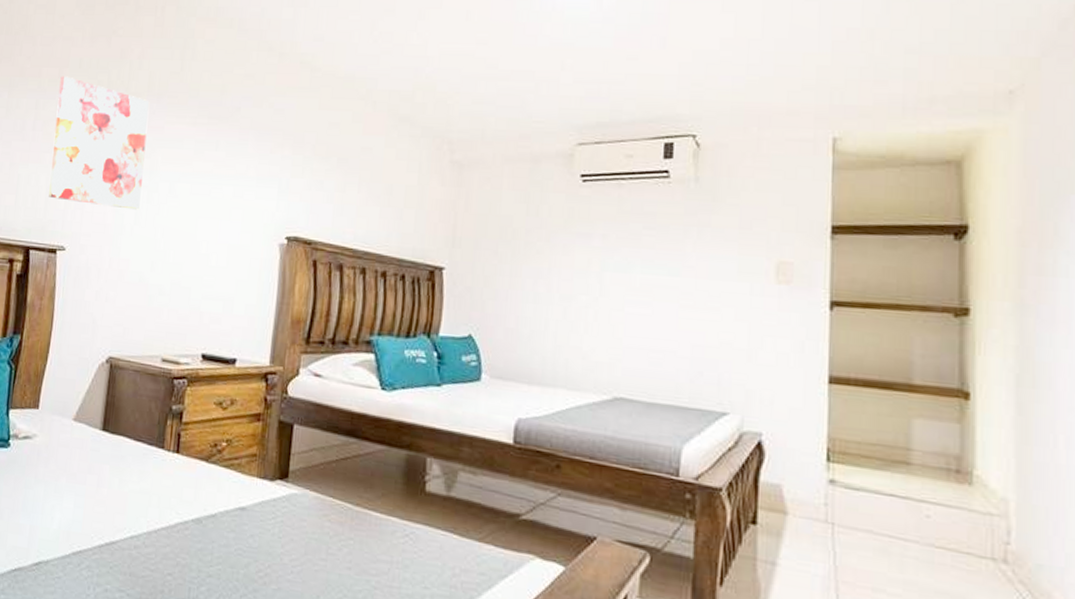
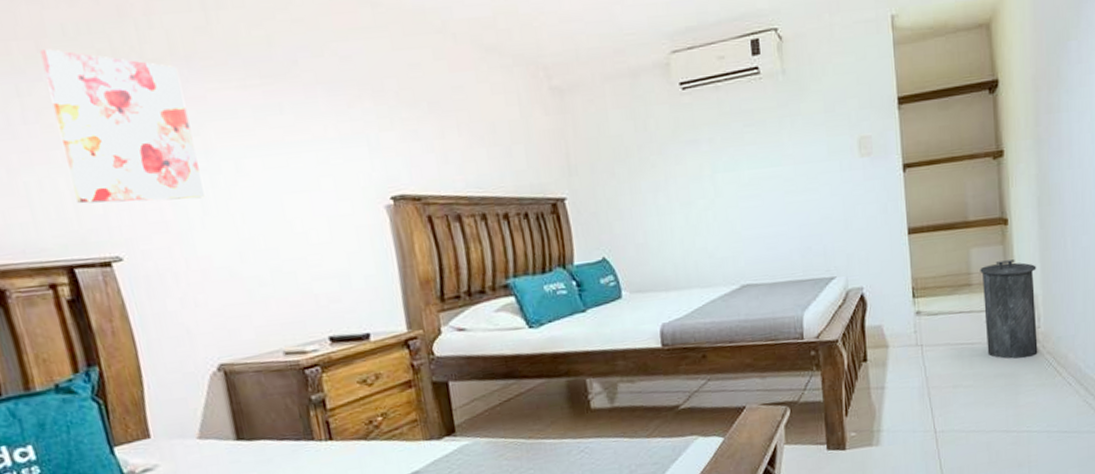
trash bin: none [924,443,1009,581] -> present [980,259,1038,359]

